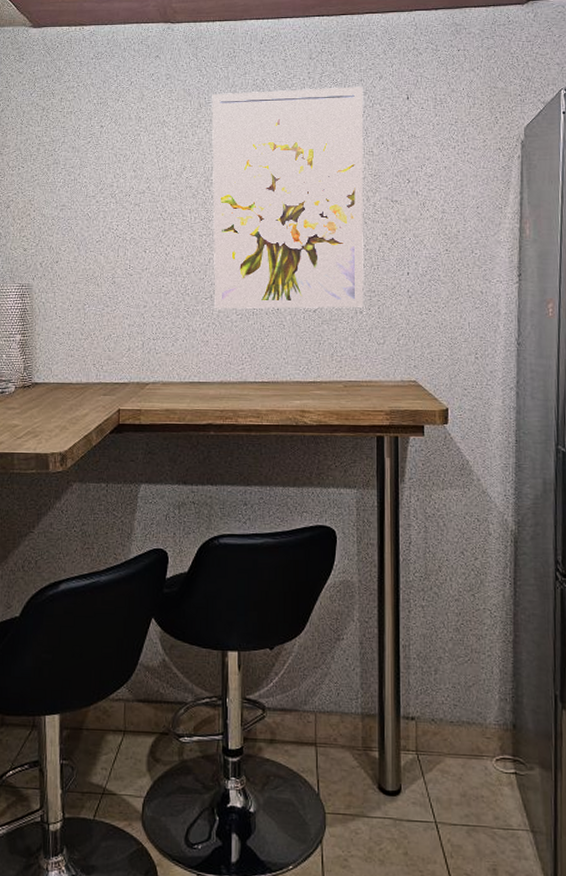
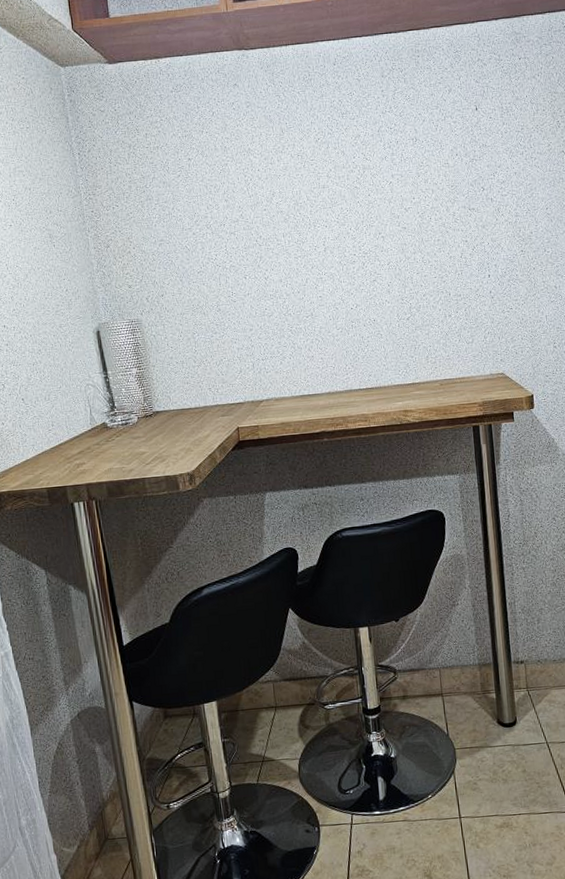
wall art: present [212,86,364,309] -> none [292,101,452,326]

